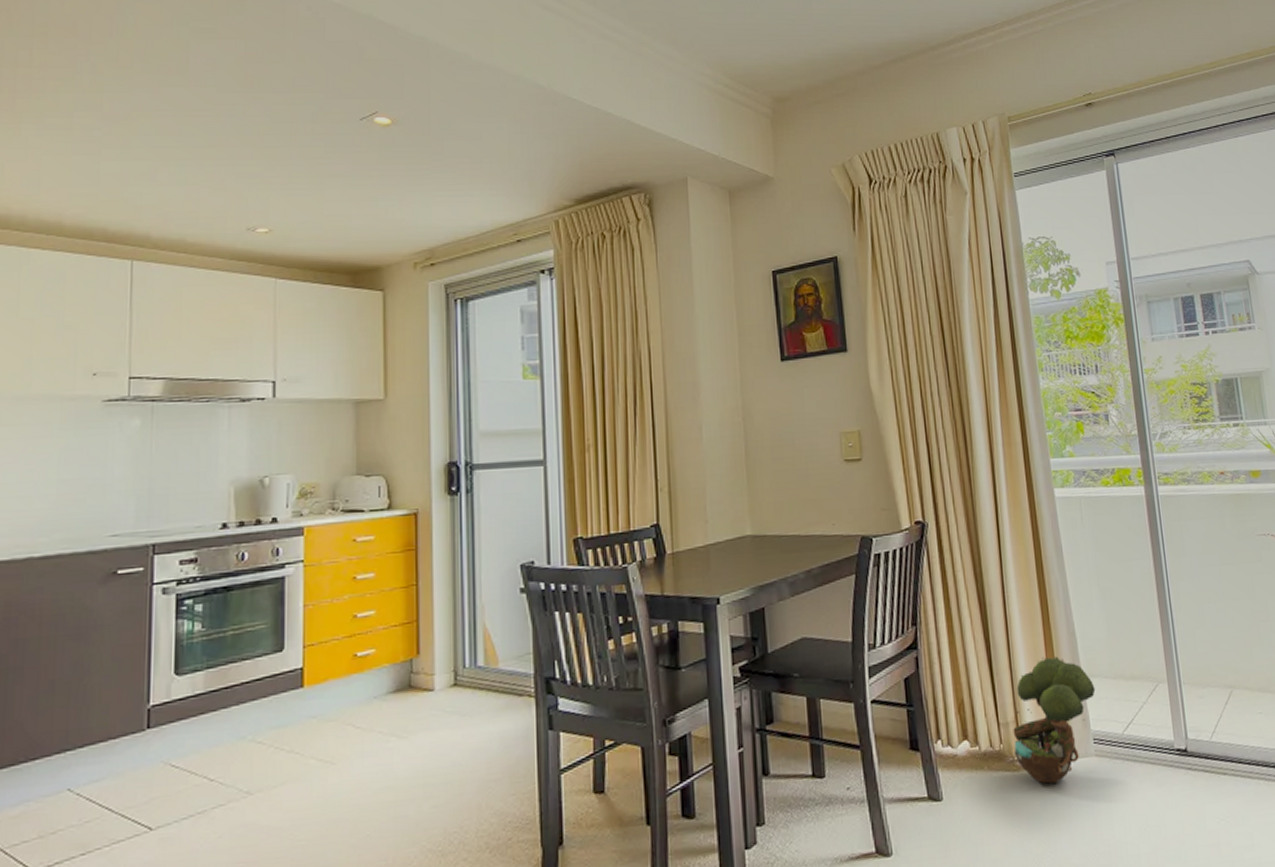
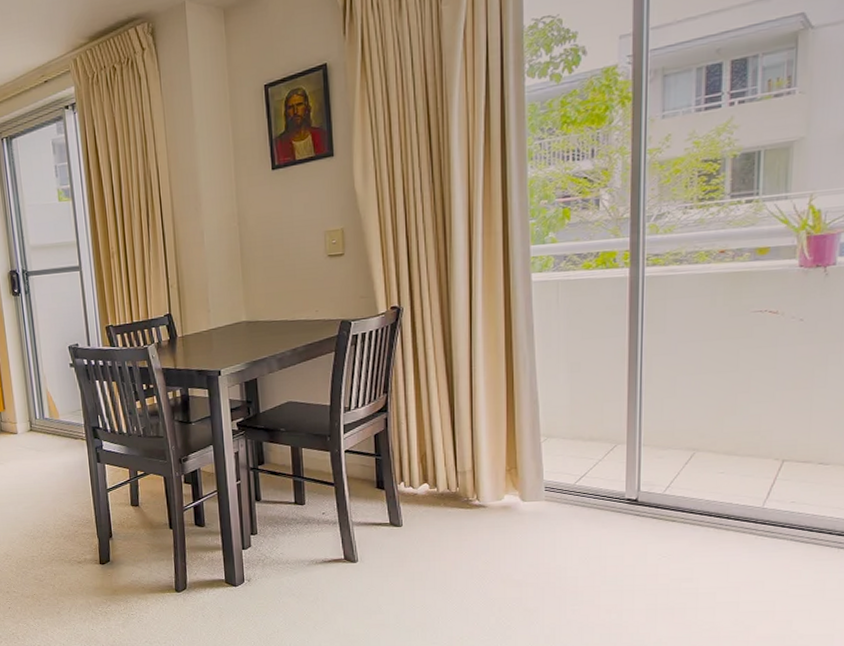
decorative tree: present [1013,656,1096,784] -> none [469,420,552,519]

